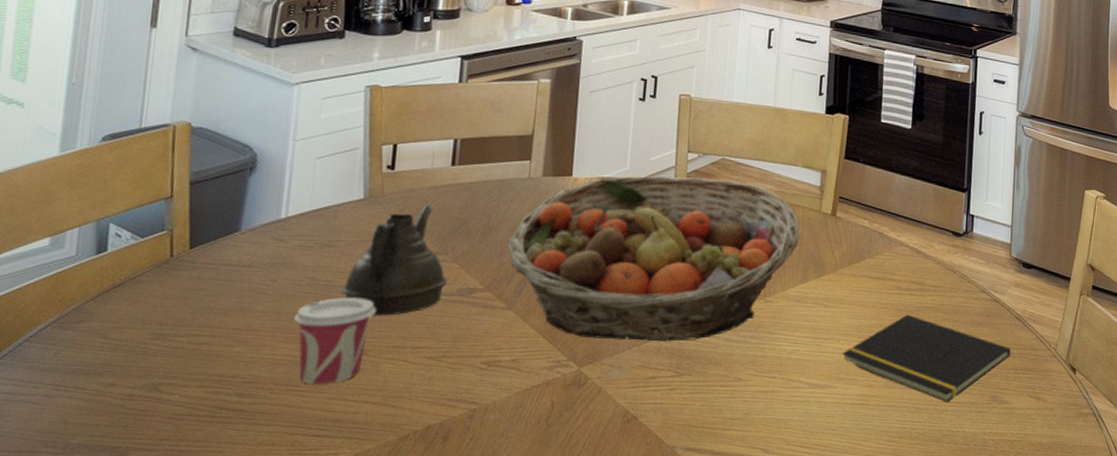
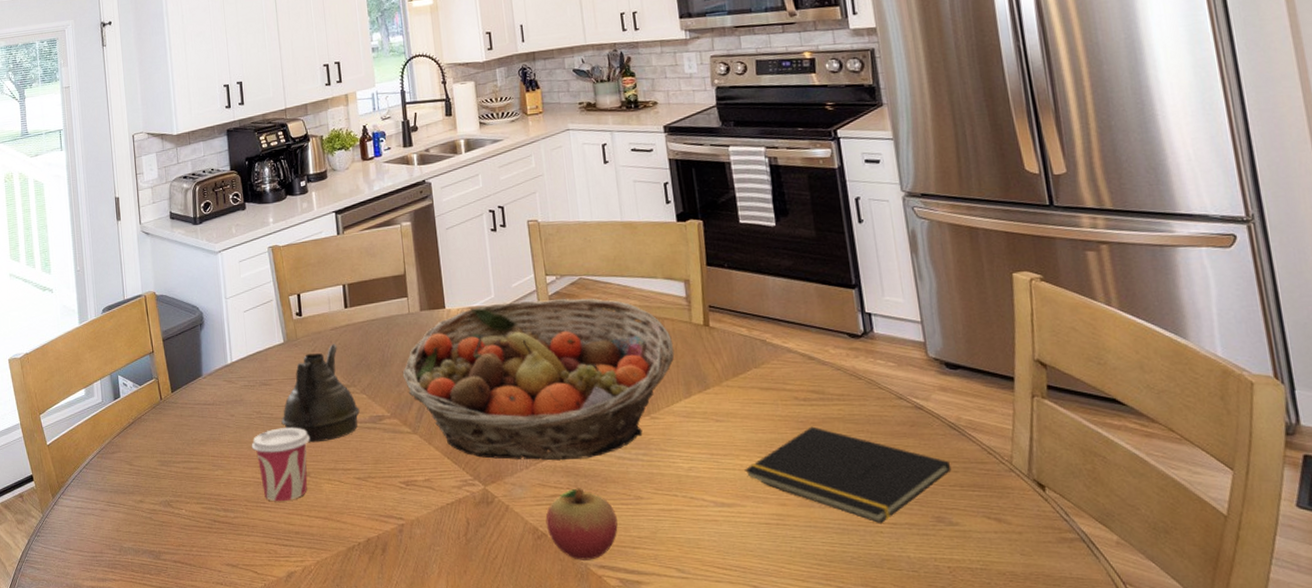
fruit: none [638,368,713,444] -> present [545,486,618,560]

